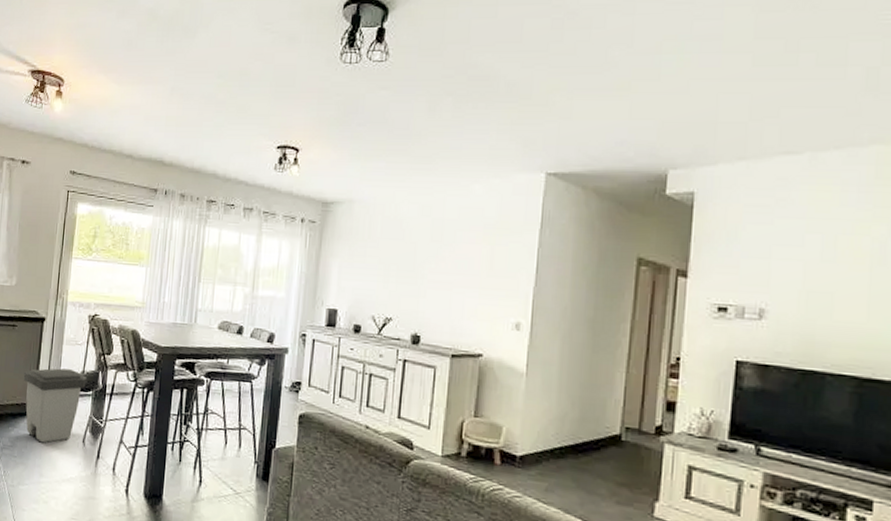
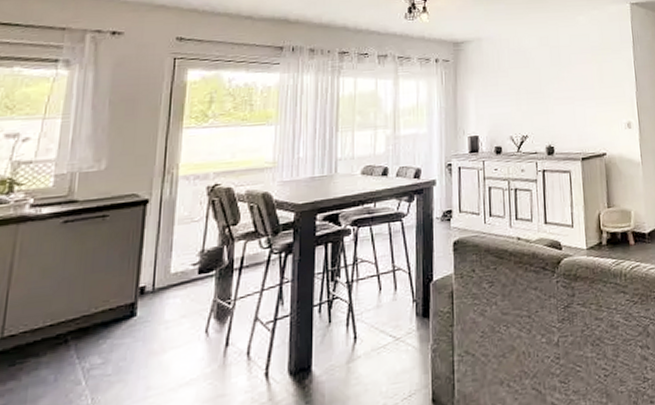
trash can: present [23,368,87,443] -> none [119,251,207,348]

